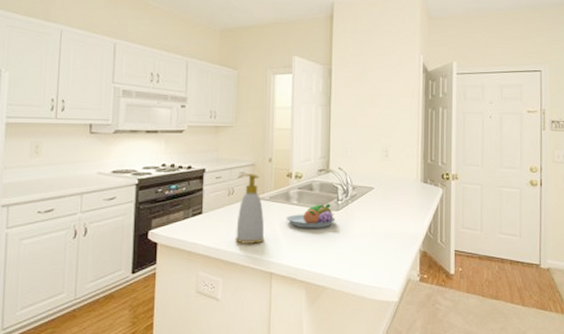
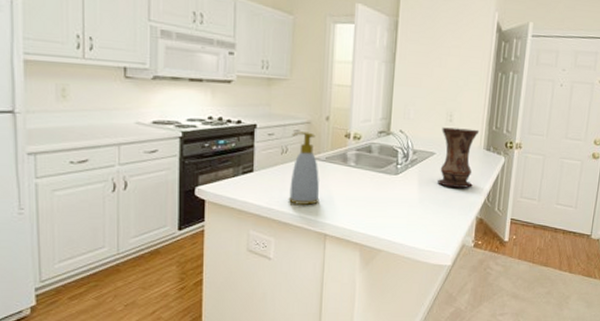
fruit bowl: present [286,204,336,228] -> none [342,167,394,192]
vase: none [378,163,415,221] -> present [438,127,480,188]

